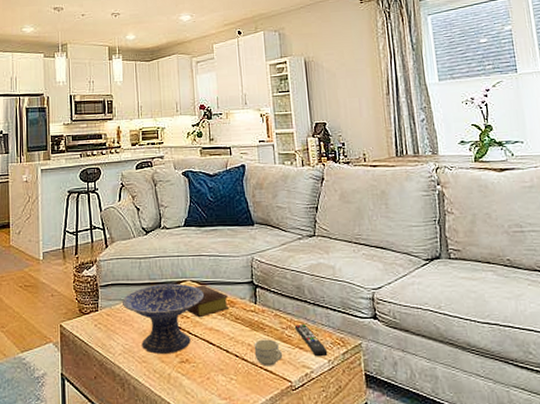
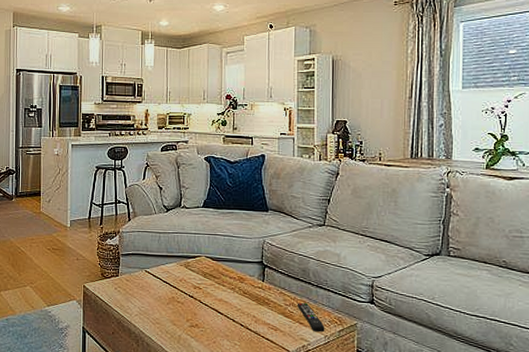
decorative bowl: present [121,283,205,354] -> none [140,257,217,318]
bible: present [187,285,230,318] -> none [199,261,239,290]
cup: present [254,339,283,366] -> none [258,313,284,337]

